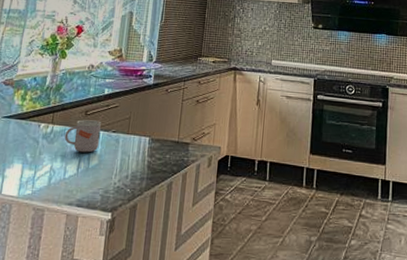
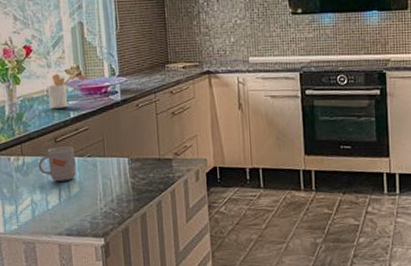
utensil holder: none [88,54,116,85] -> present [47,74,74,109]

